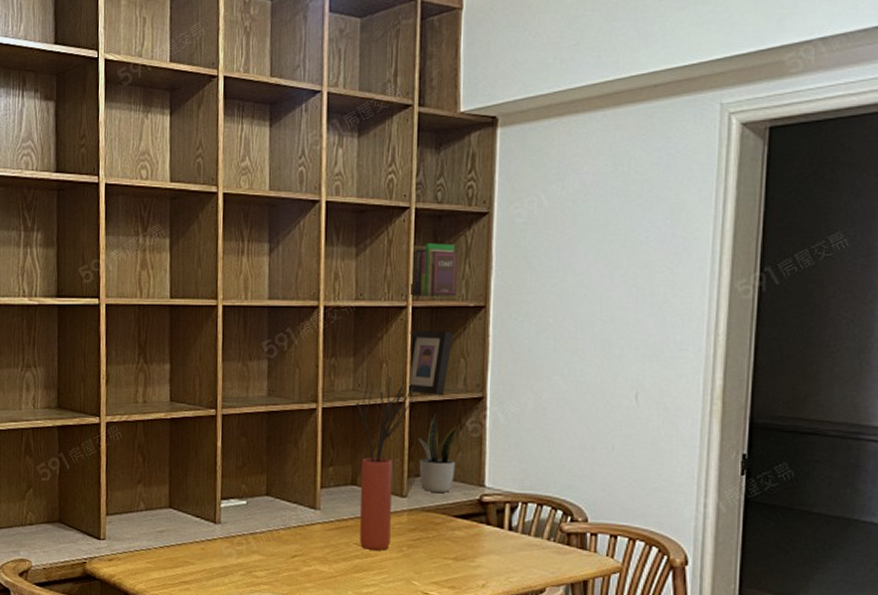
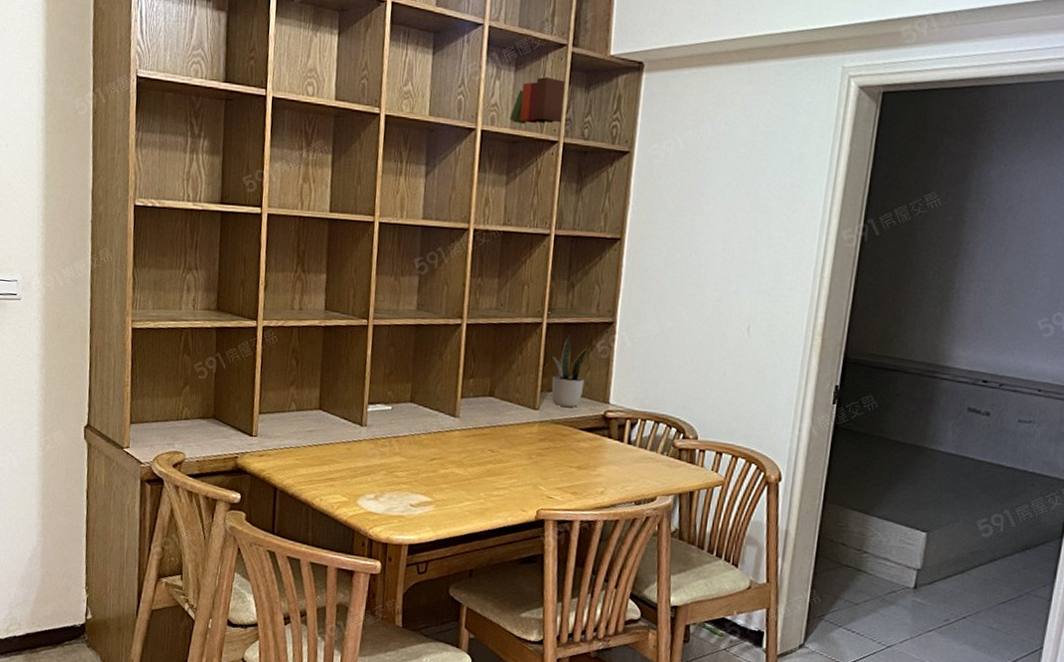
books: none [355,141,413,192] -> present [509,77,565,125]
vase: present [356,377,415,550] -> none [493,299,552,457]
books: present [401,243,457,297] -> none [545,176,599,228]
picture frame: present [401,330,453,395] -> none [539,256,590,318]

